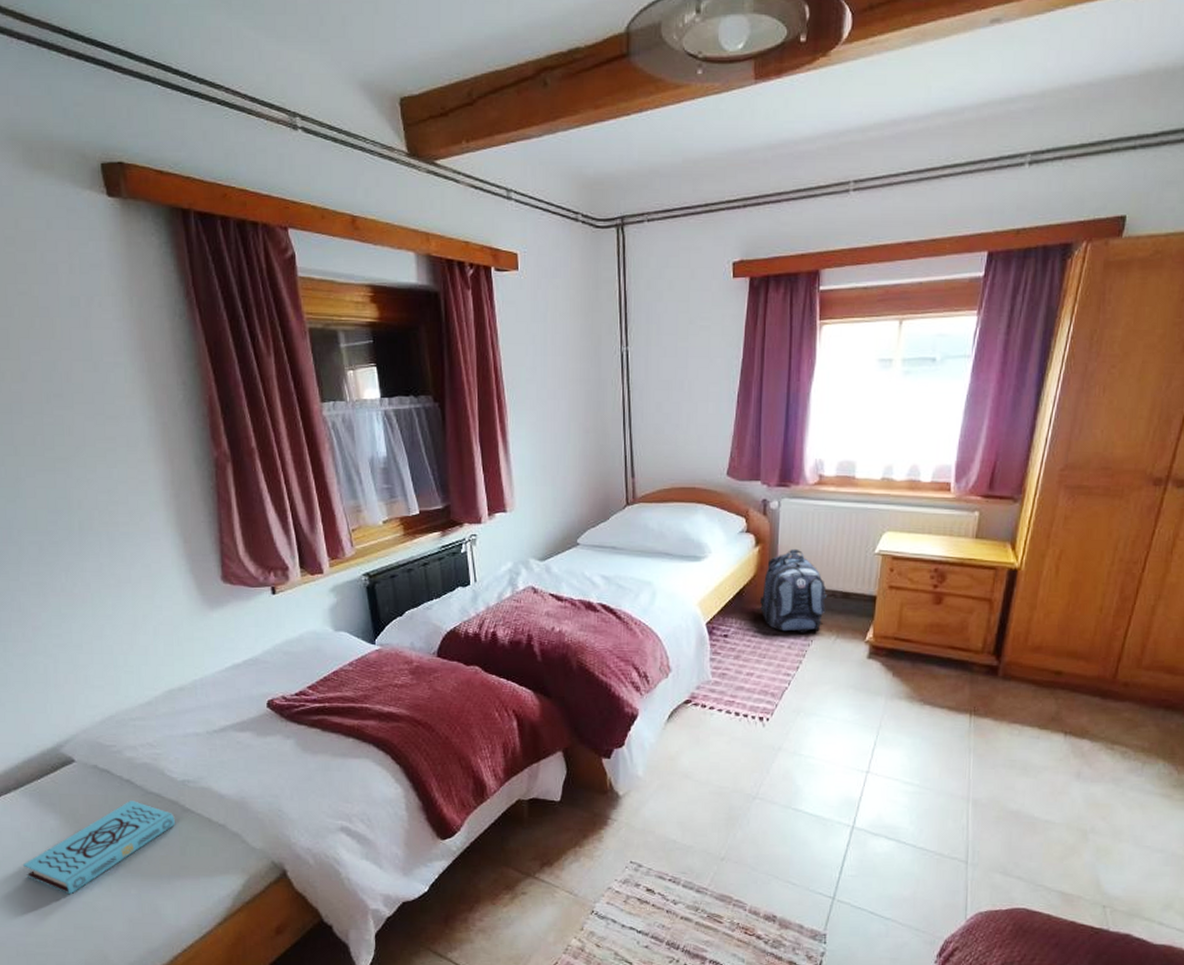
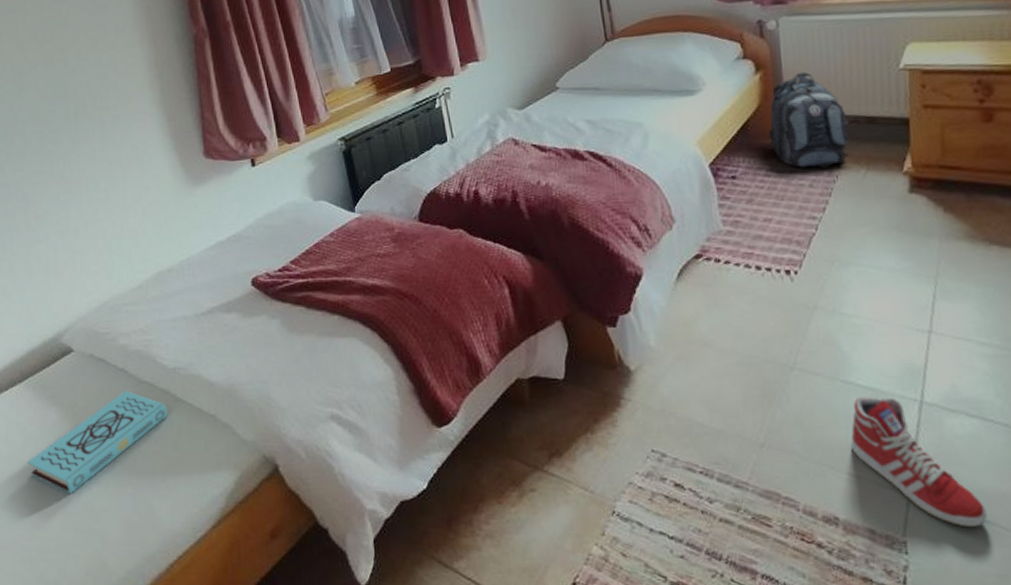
sneaker: none [793,822,890,924] -> present [850,396,988,528]

